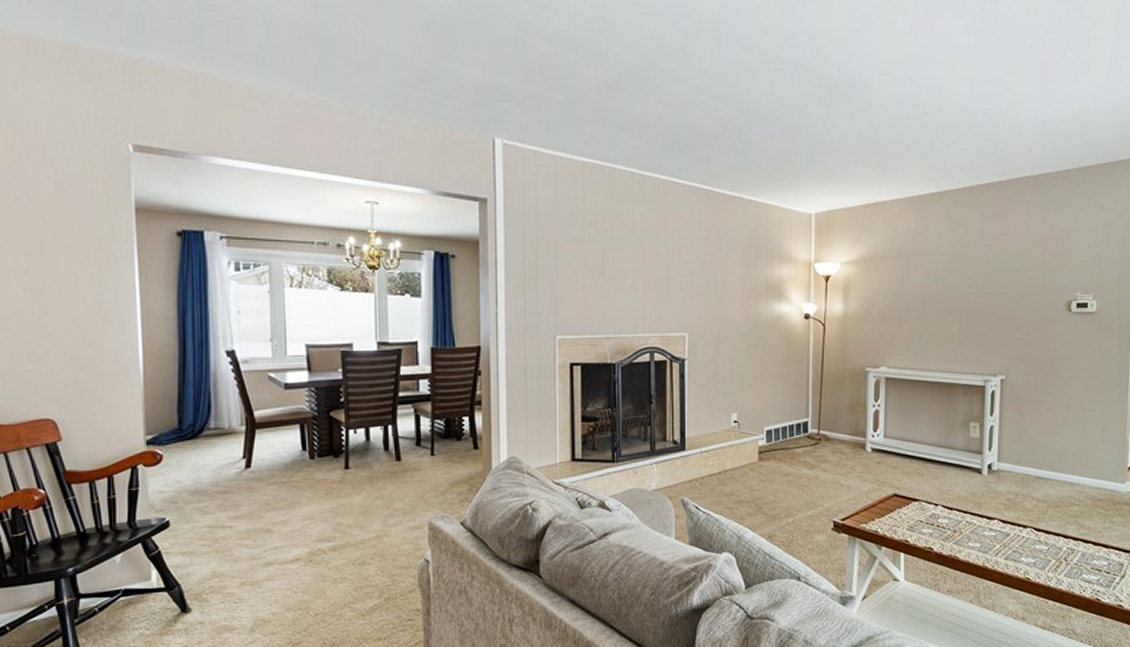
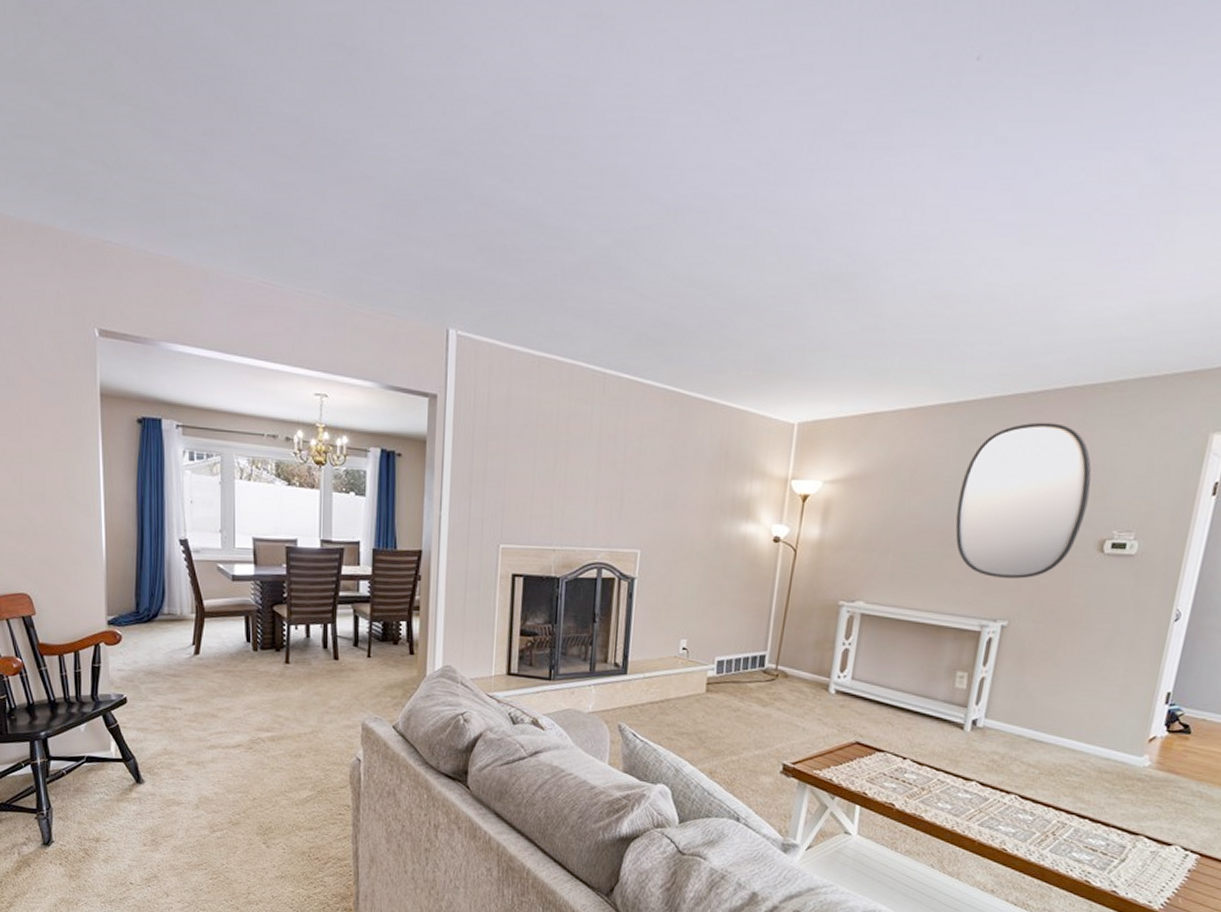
home mirror: none [952,206,1054,338] -> present [955,422,1092,579]

